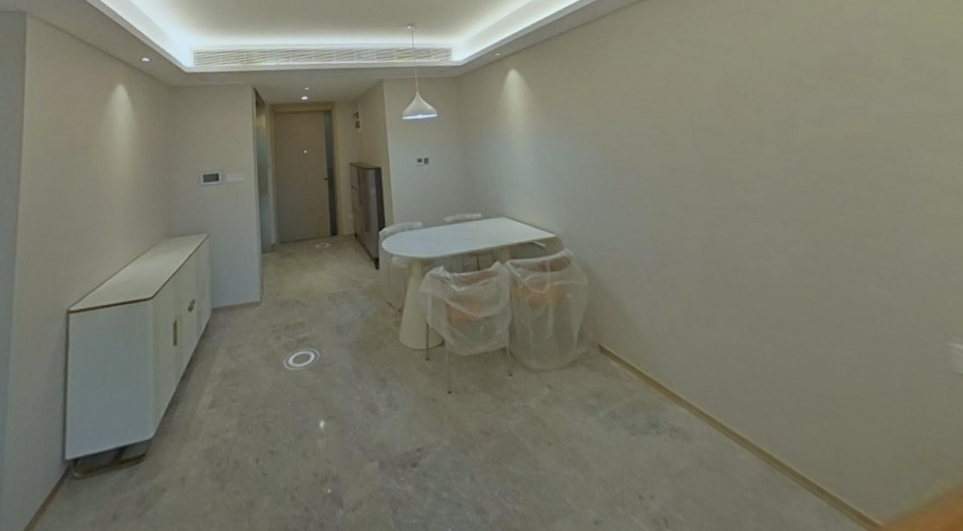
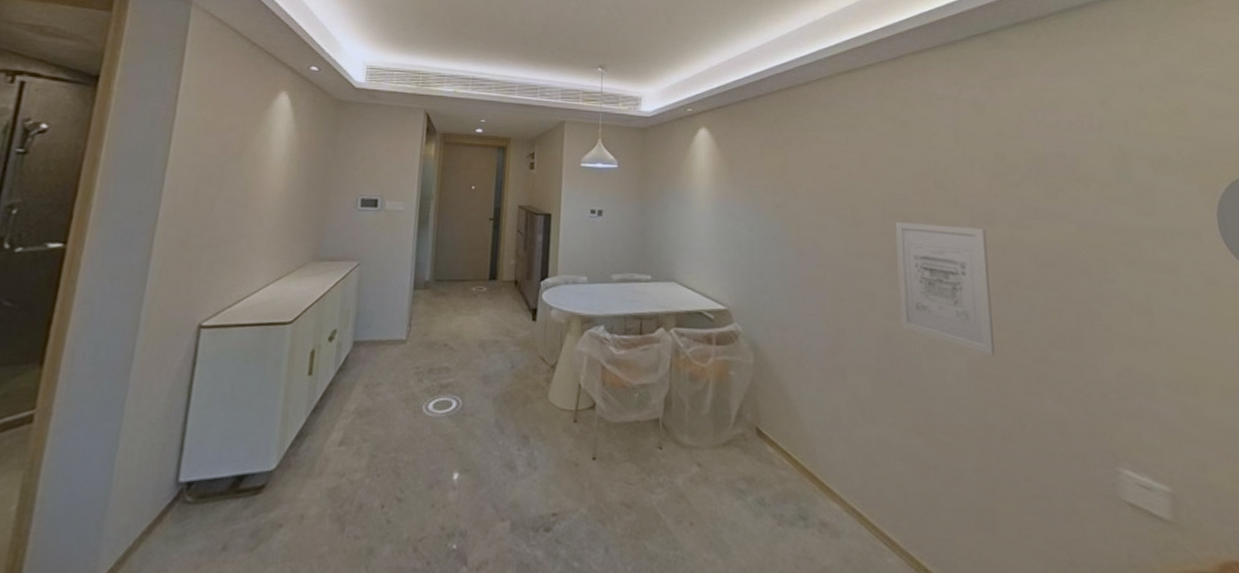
wall art: none [705,131,815,251] -> present [896,221,995,356]

